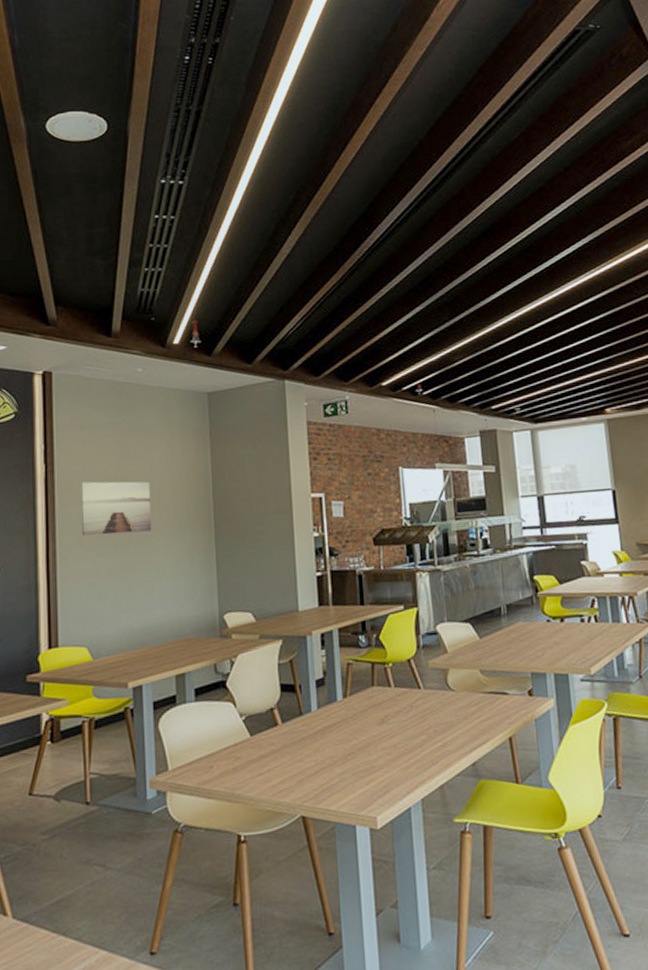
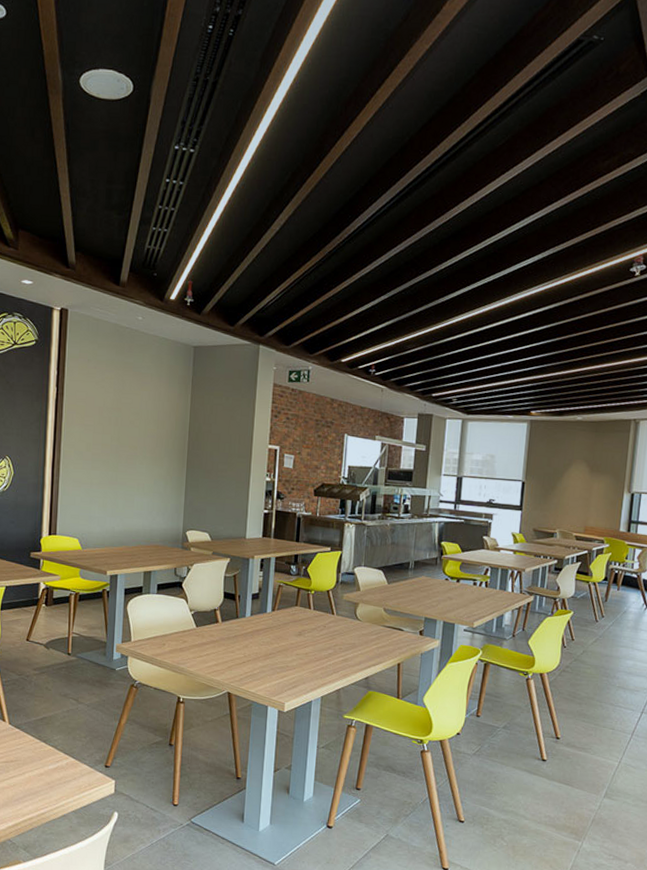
wall art: present [80,481,152,535] -> none [81,407,139,455]

